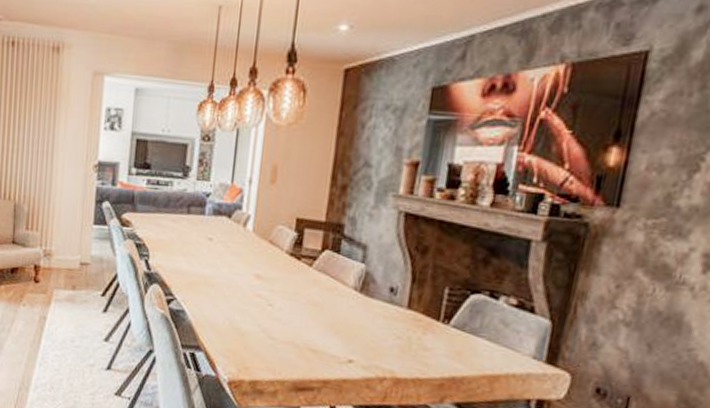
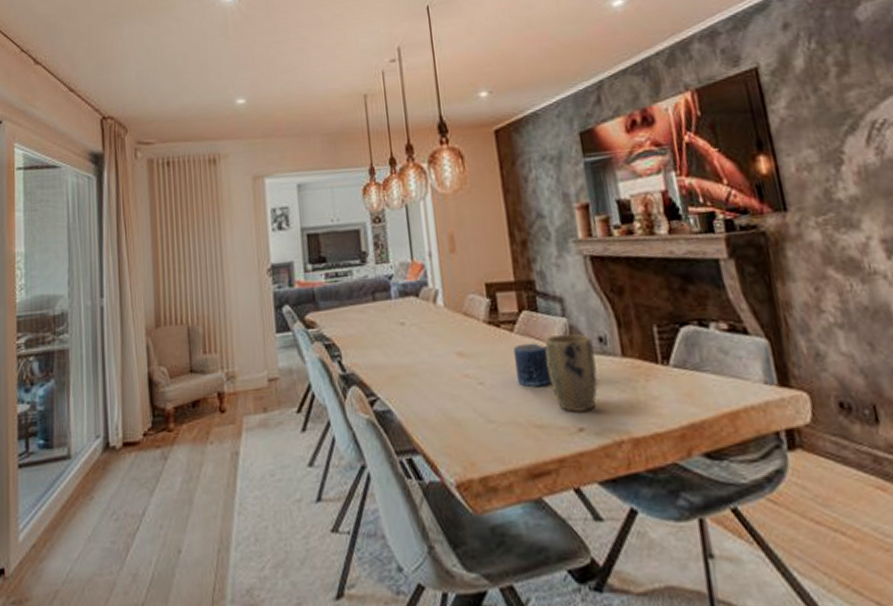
candle: none [305,278,339,319] -> present [513,342,551,387]
plant pot: none [334,277,384,348] -> present [544,333,598,412]

